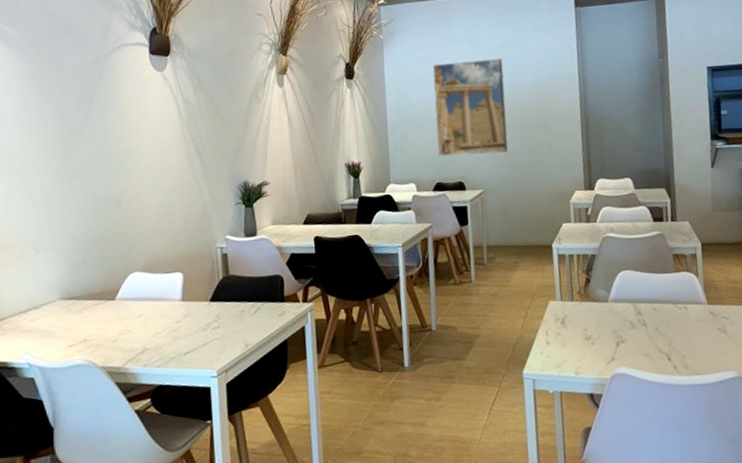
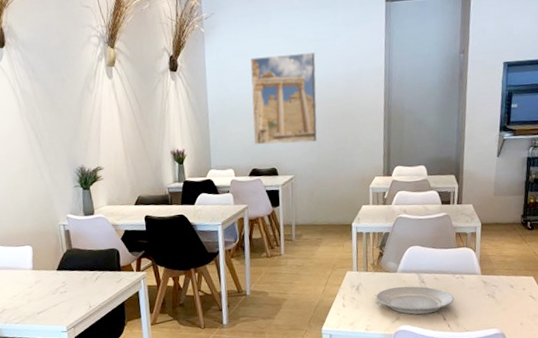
plate: none [585,318,679,354] -> present [376,286,454,315]

